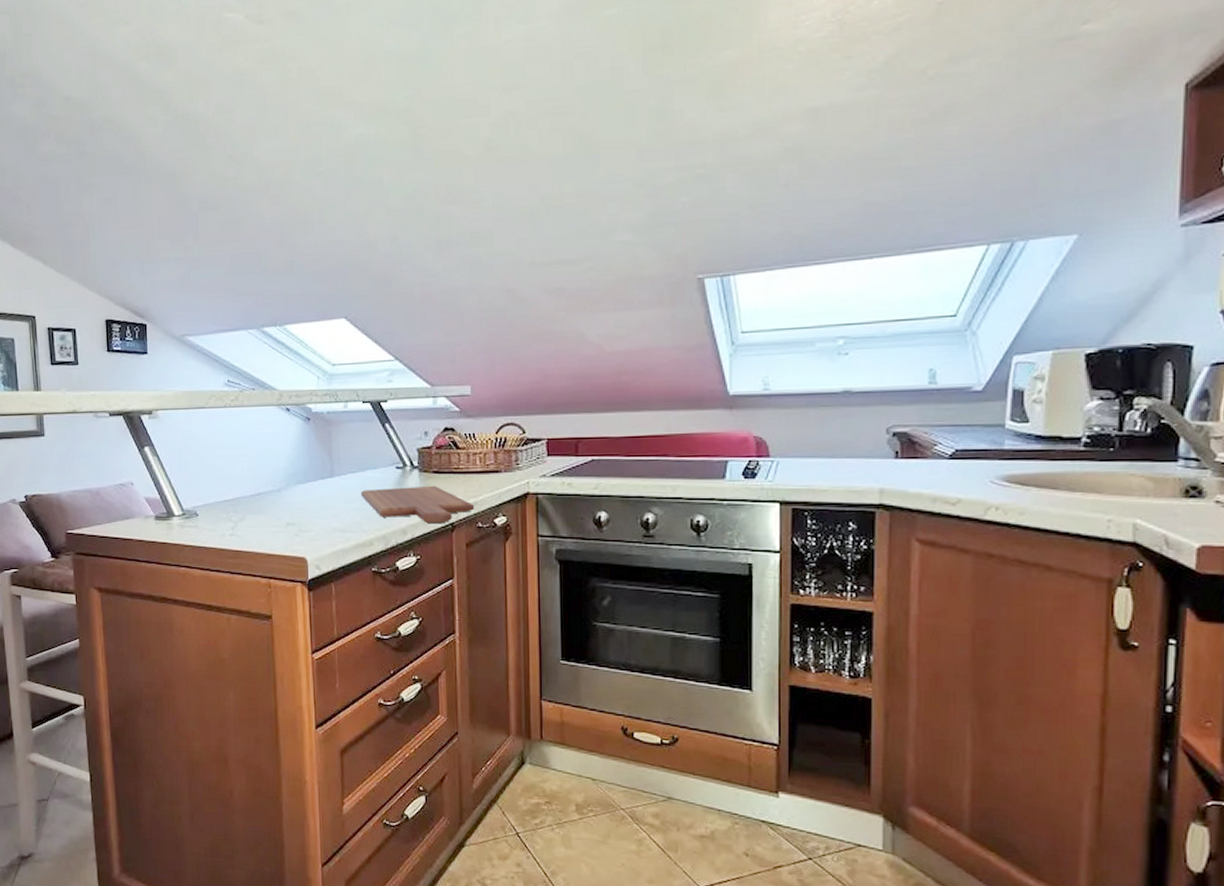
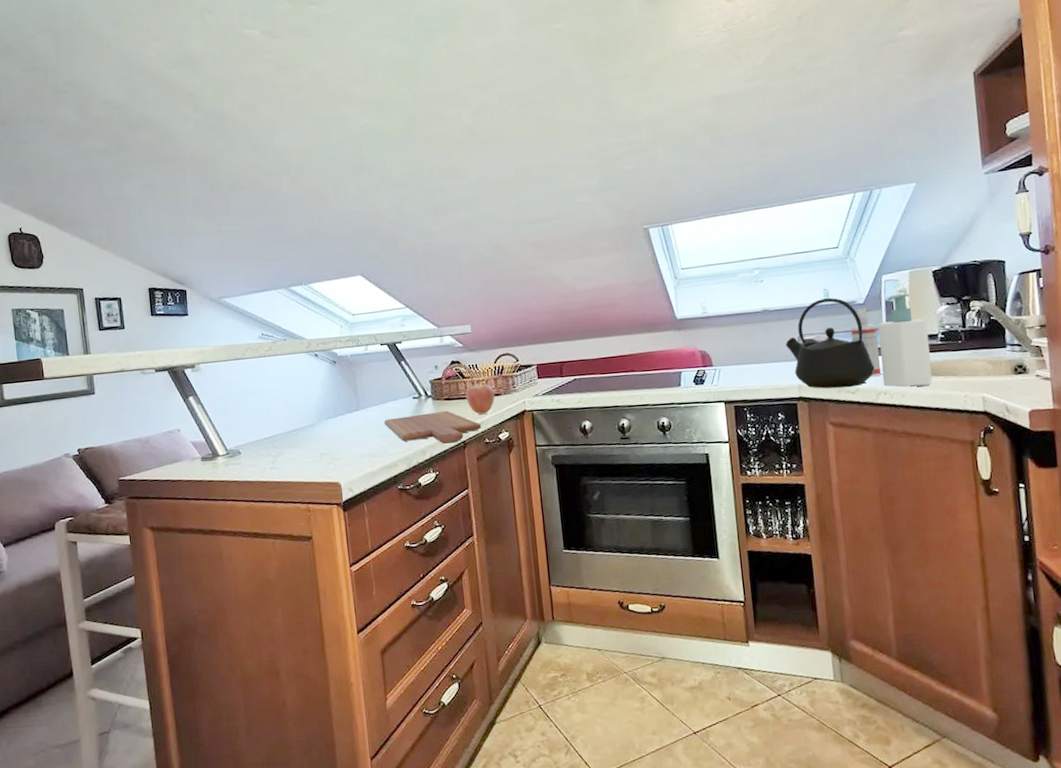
fruit: none [458,449,494,493] -> present [465,377,495,414]
kettle: none [869,381,987,497] -> present [785,298,875,389]
spray bottle: none [959,397,996,487] -> present [850,308,882,378]
soap bottle: none [995,380,1069,503] -> present [877,293,933,388]

